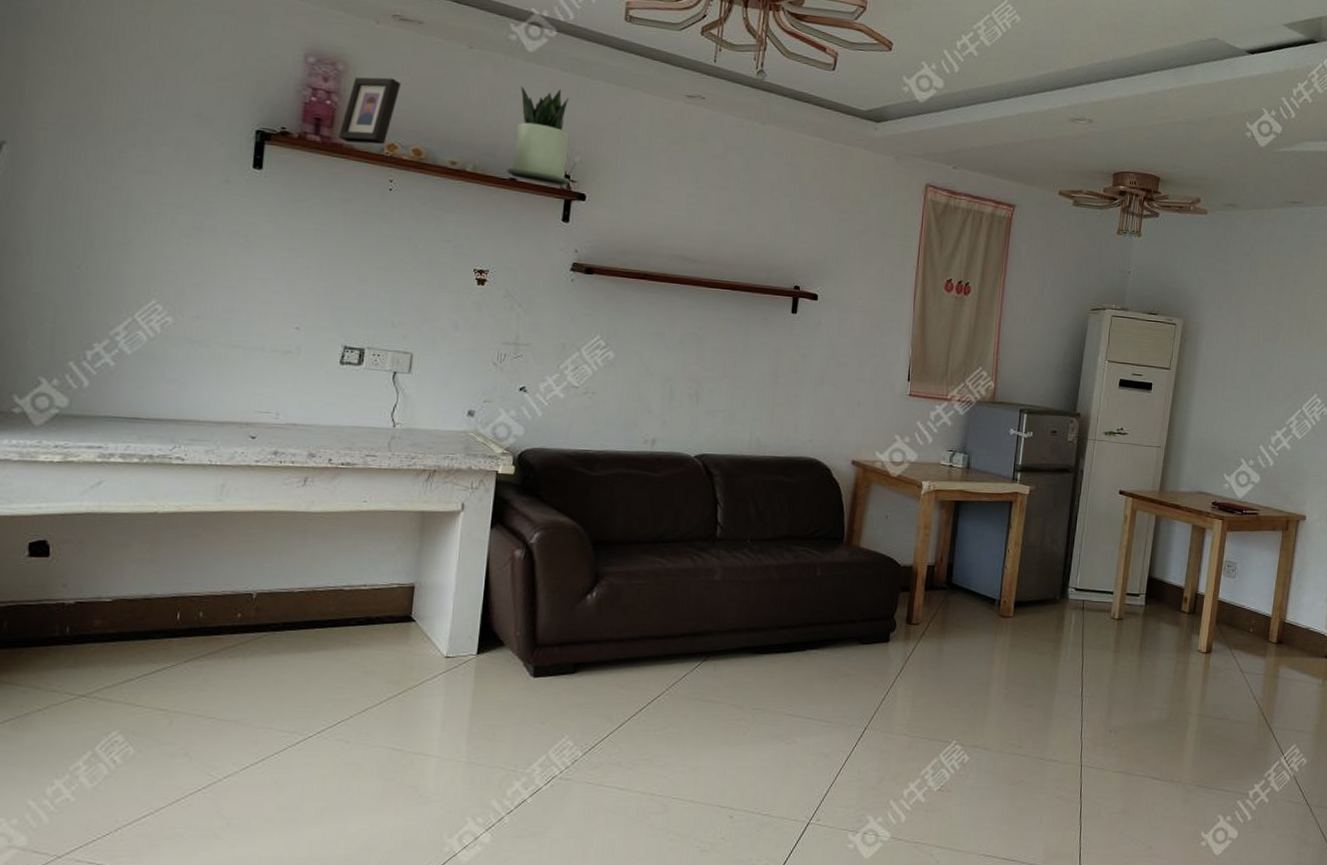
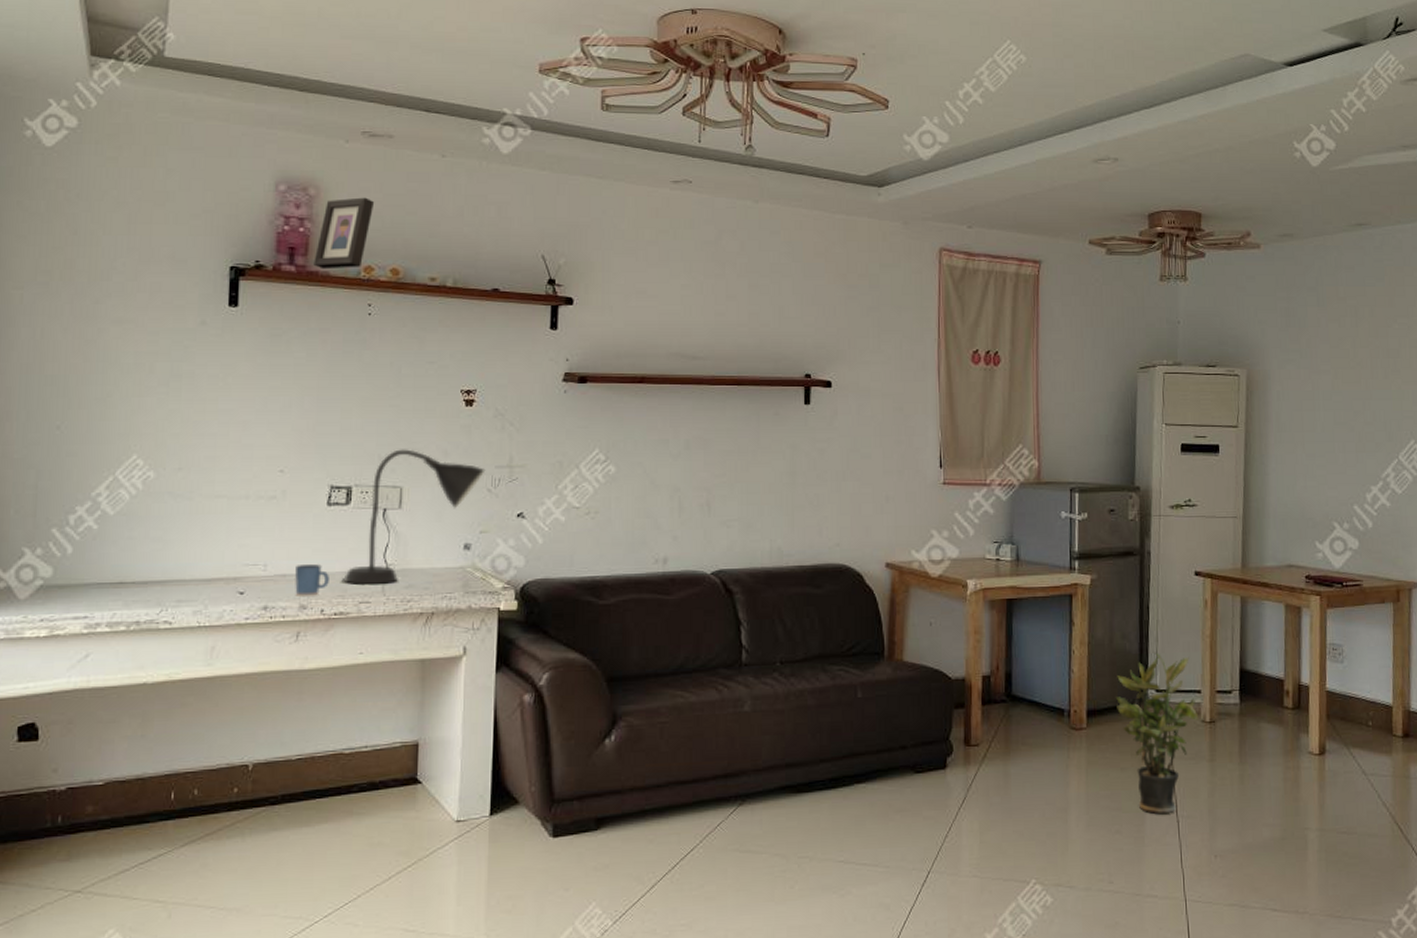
mug: none [305,416,339,446] -> present [295,564,329,596]
desk lamp: none [350,318,493,441] -> present [341,449,486,586]
planter: present [506,86,570,187] -> none [488,190,556,293]
potted plant: none [1040,556,1109,694] -> present [1115,652,1199,815]

